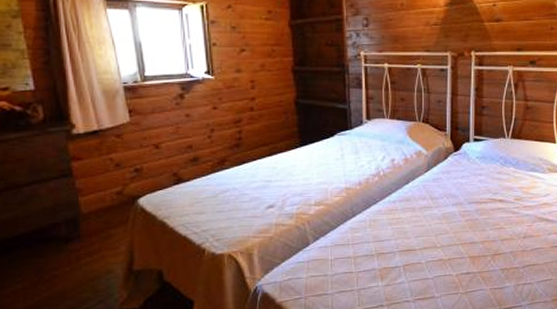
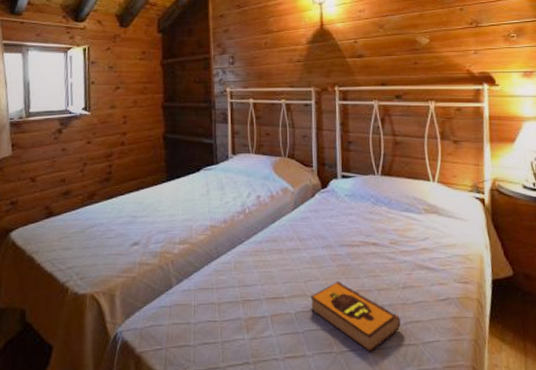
hardback book: none [440,233,519,292] -> present [310,281,401,353]

